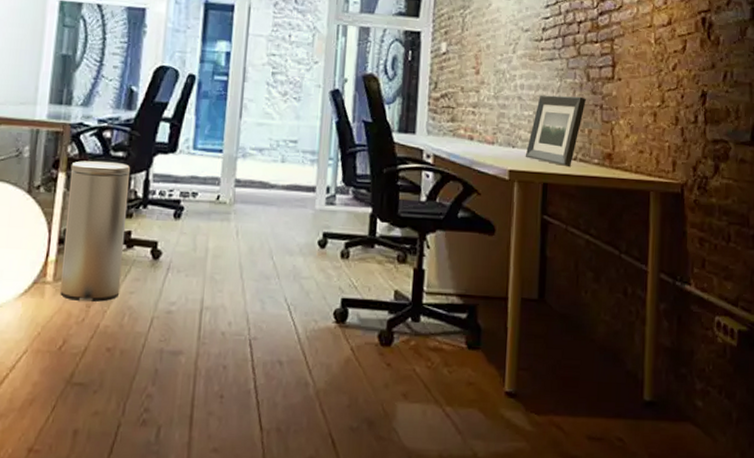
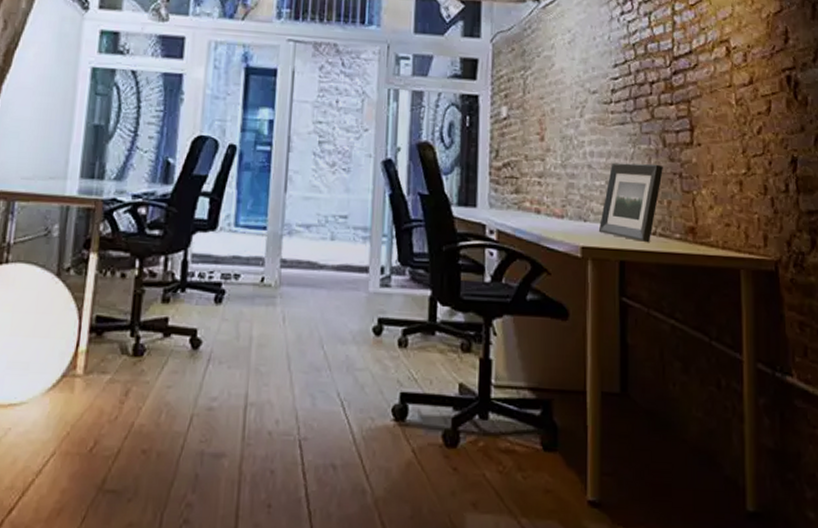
pedal bin: present [60,160,131,302] -> none [91,240,168,398]

